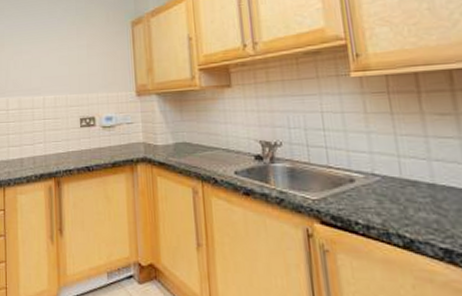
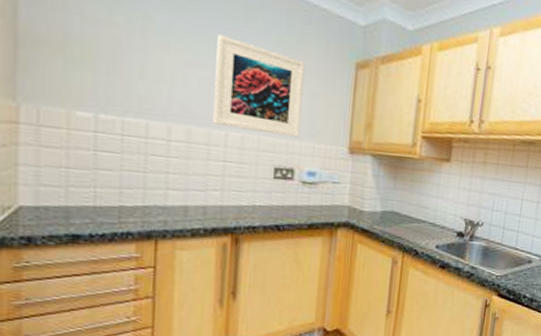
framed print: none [33,27,96,93] -> present [213,34,306,138]

